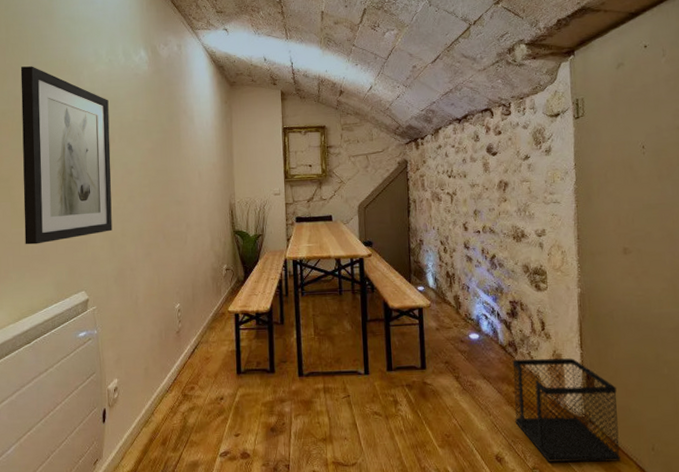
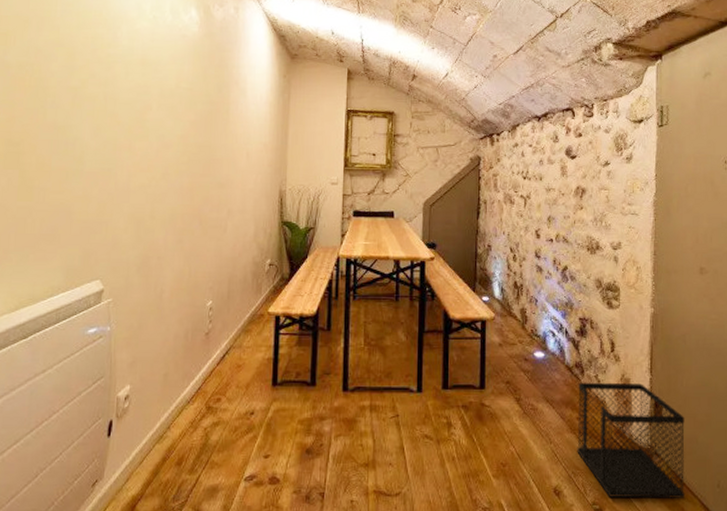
wall art: present [20,66,112,245] -> none [32,14,149,222]

